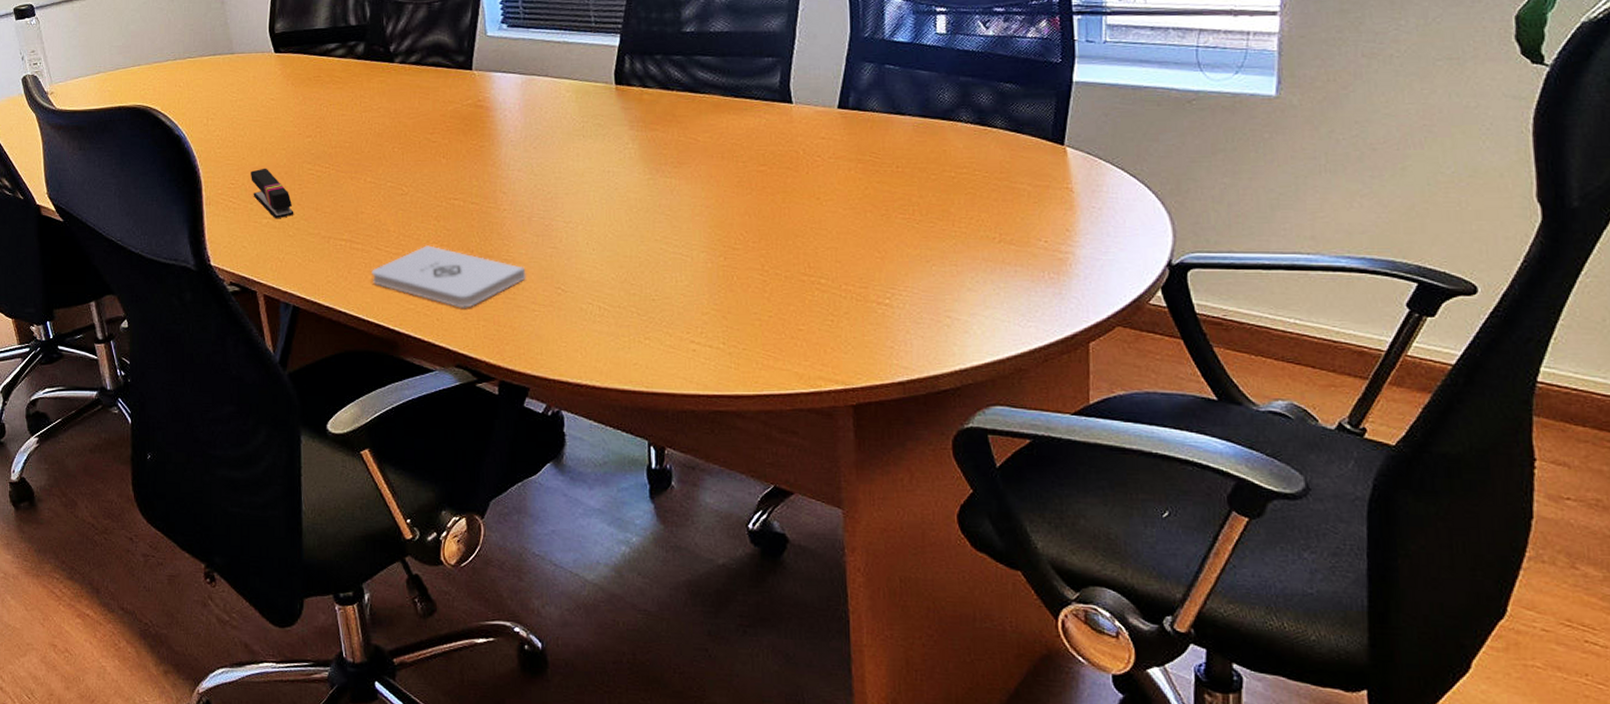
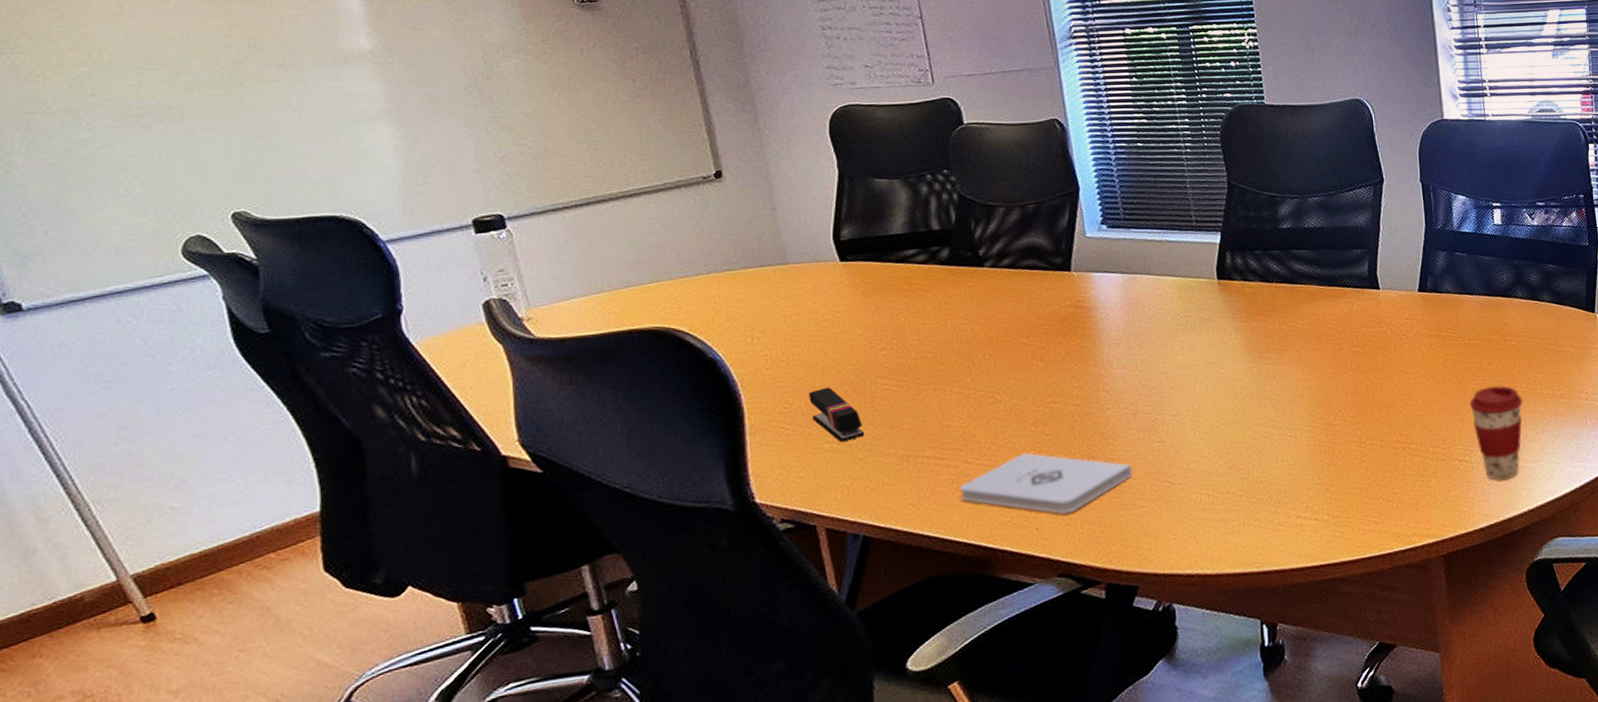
coffee cup: none [893,222,961,332] -> present [1469,386,1523,481]

